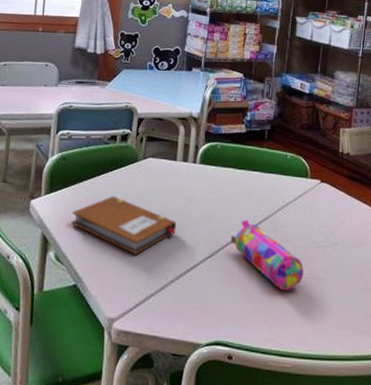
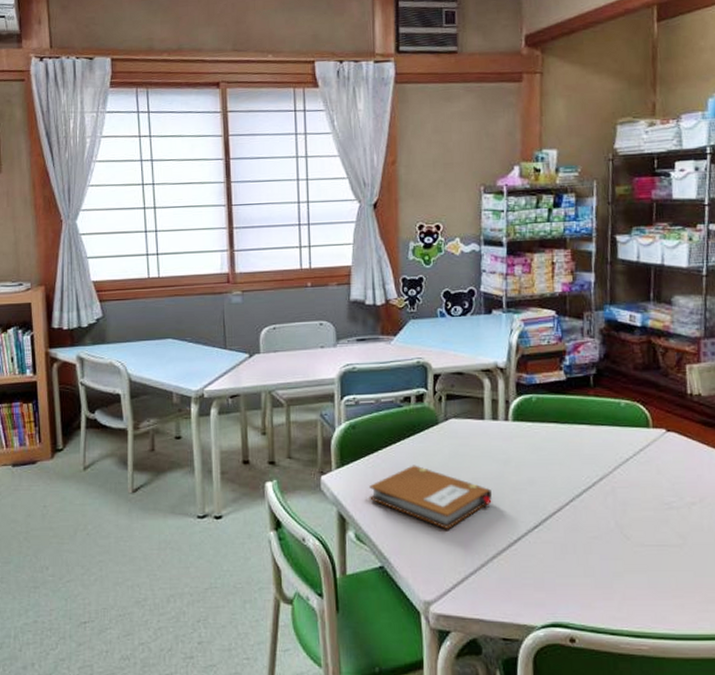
pencil case: present [230,219,303,291] -> none [559,482,655,562]

